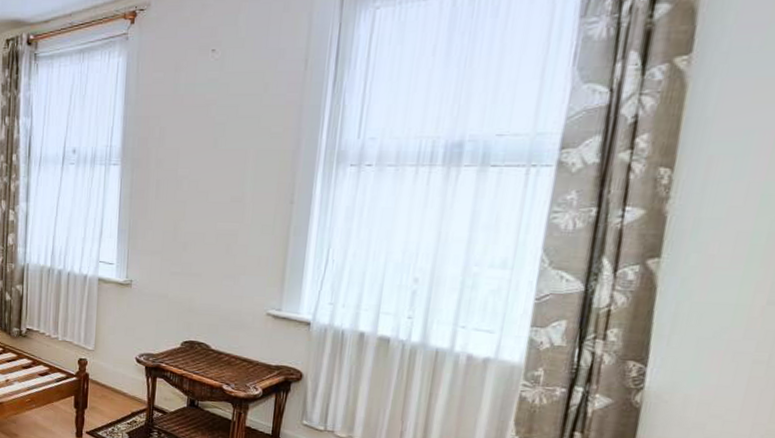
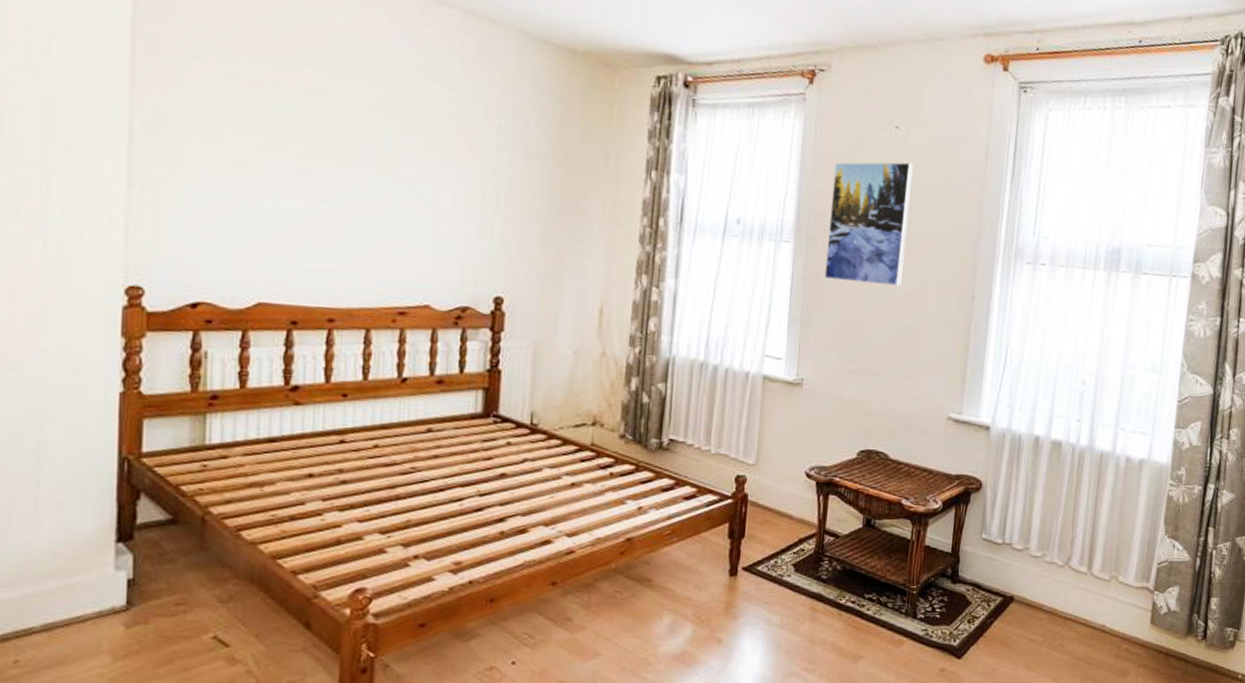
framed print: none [148,81,230,197] -> present [824,162,913,287]

